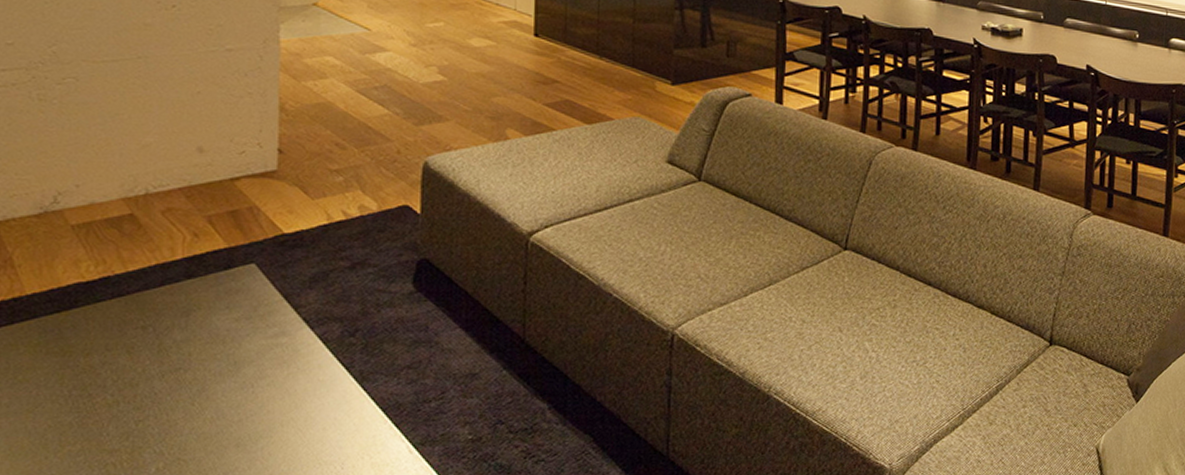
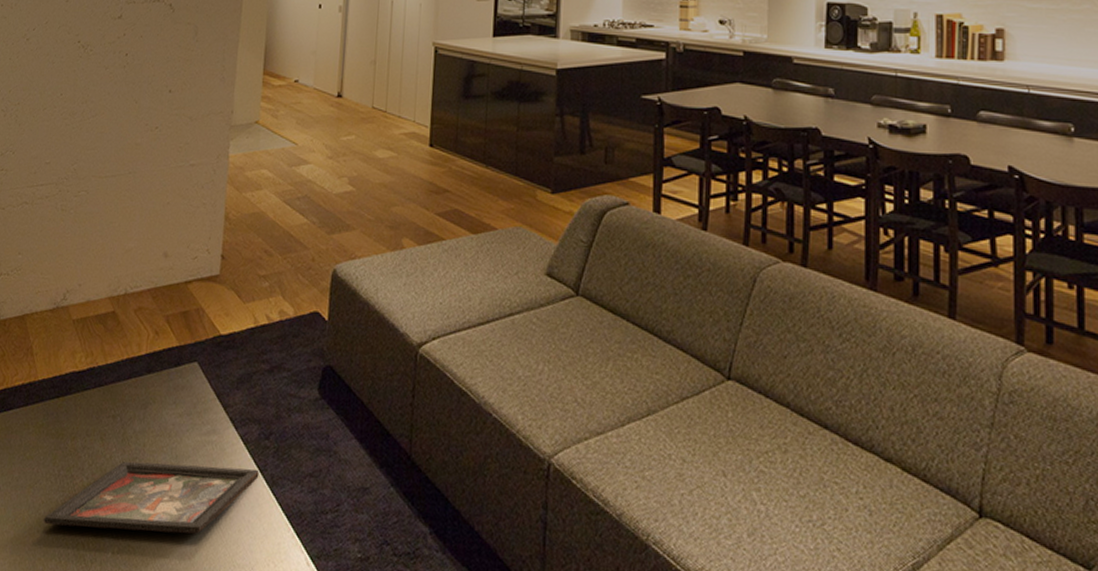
decorative tray: none [54,367,345,450] -> present [44,461,260,534]

